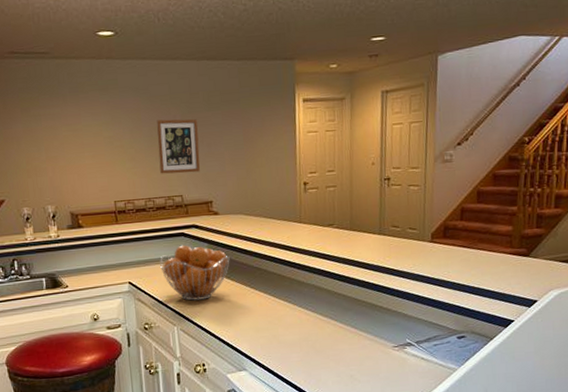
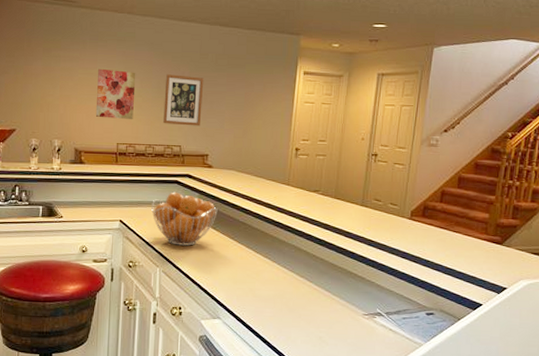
wall art: none [83,122,128,176] -> present [95,68,136,119]

